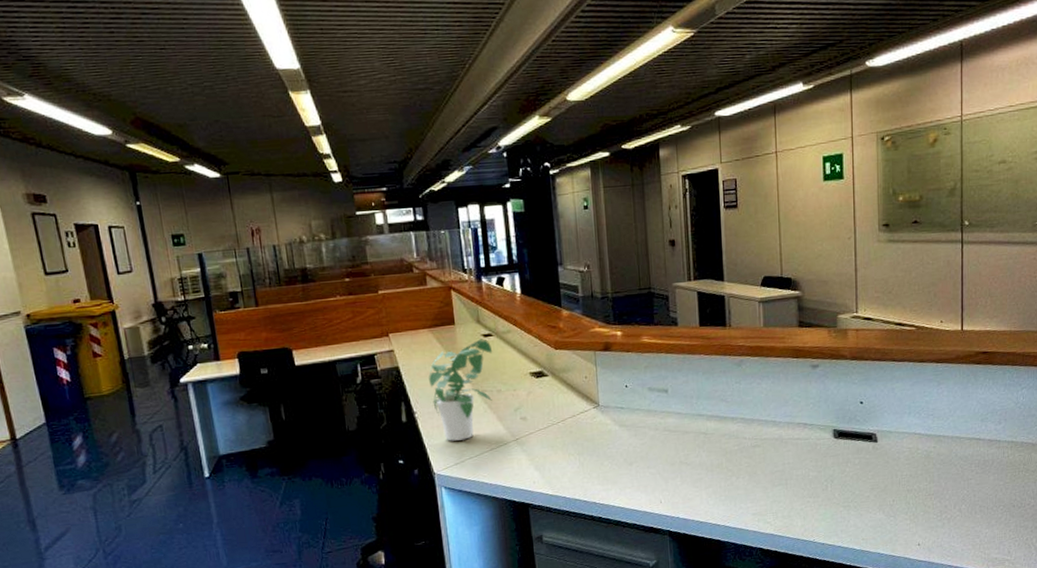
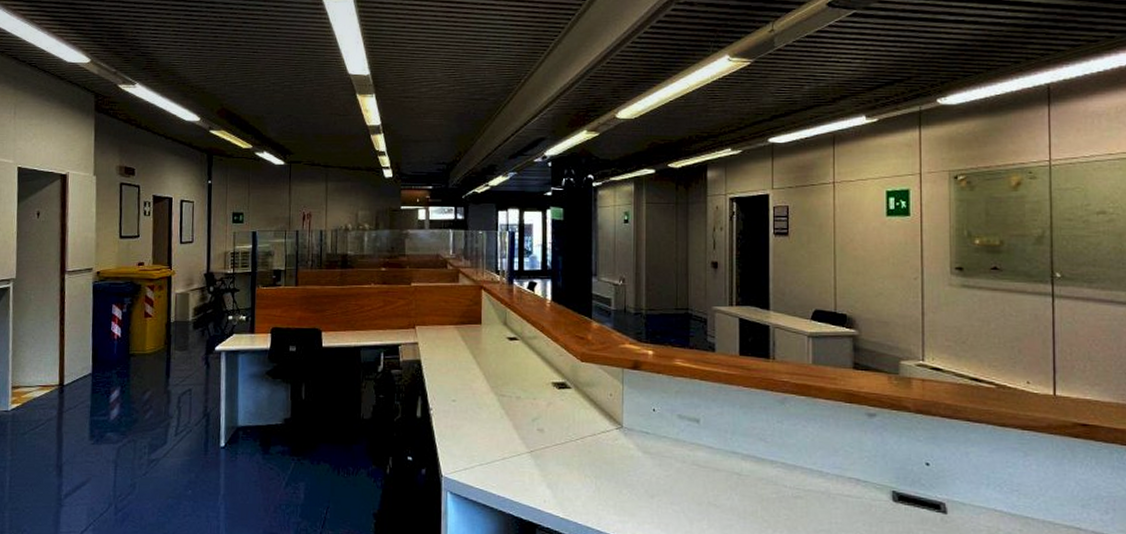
potted plant: present [428,338,493,441] -> none [449,341,516,445]

